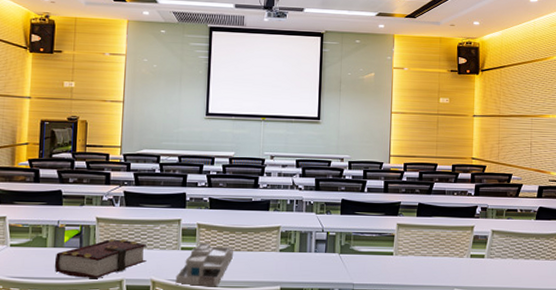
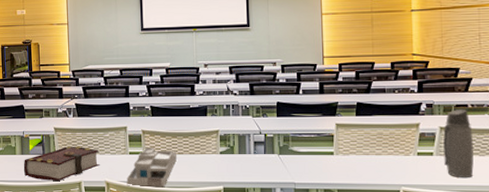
water bottle: none [494,214,520,281] -> present [443,109,474,179]

